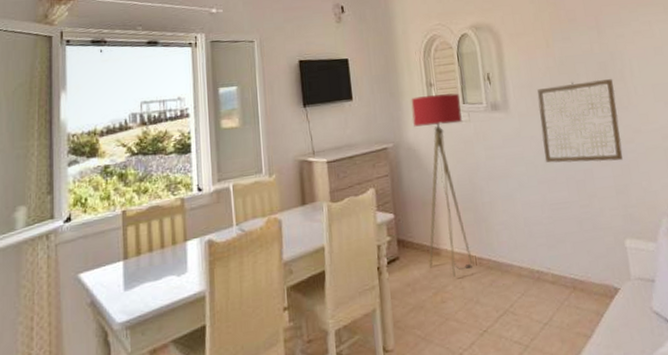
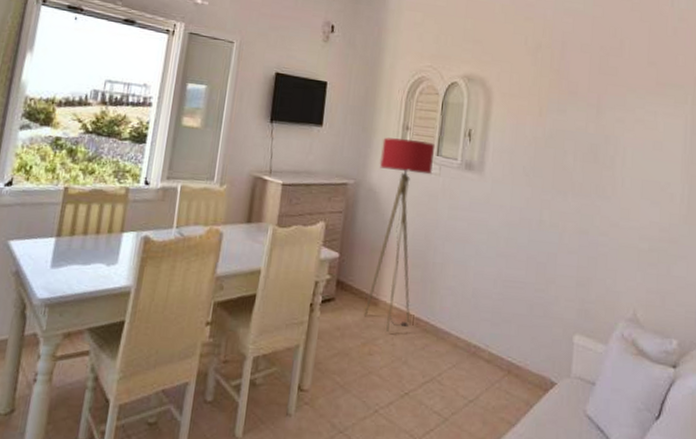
wall art: present [537,79,623,163] -> none [509,158,602,253]

